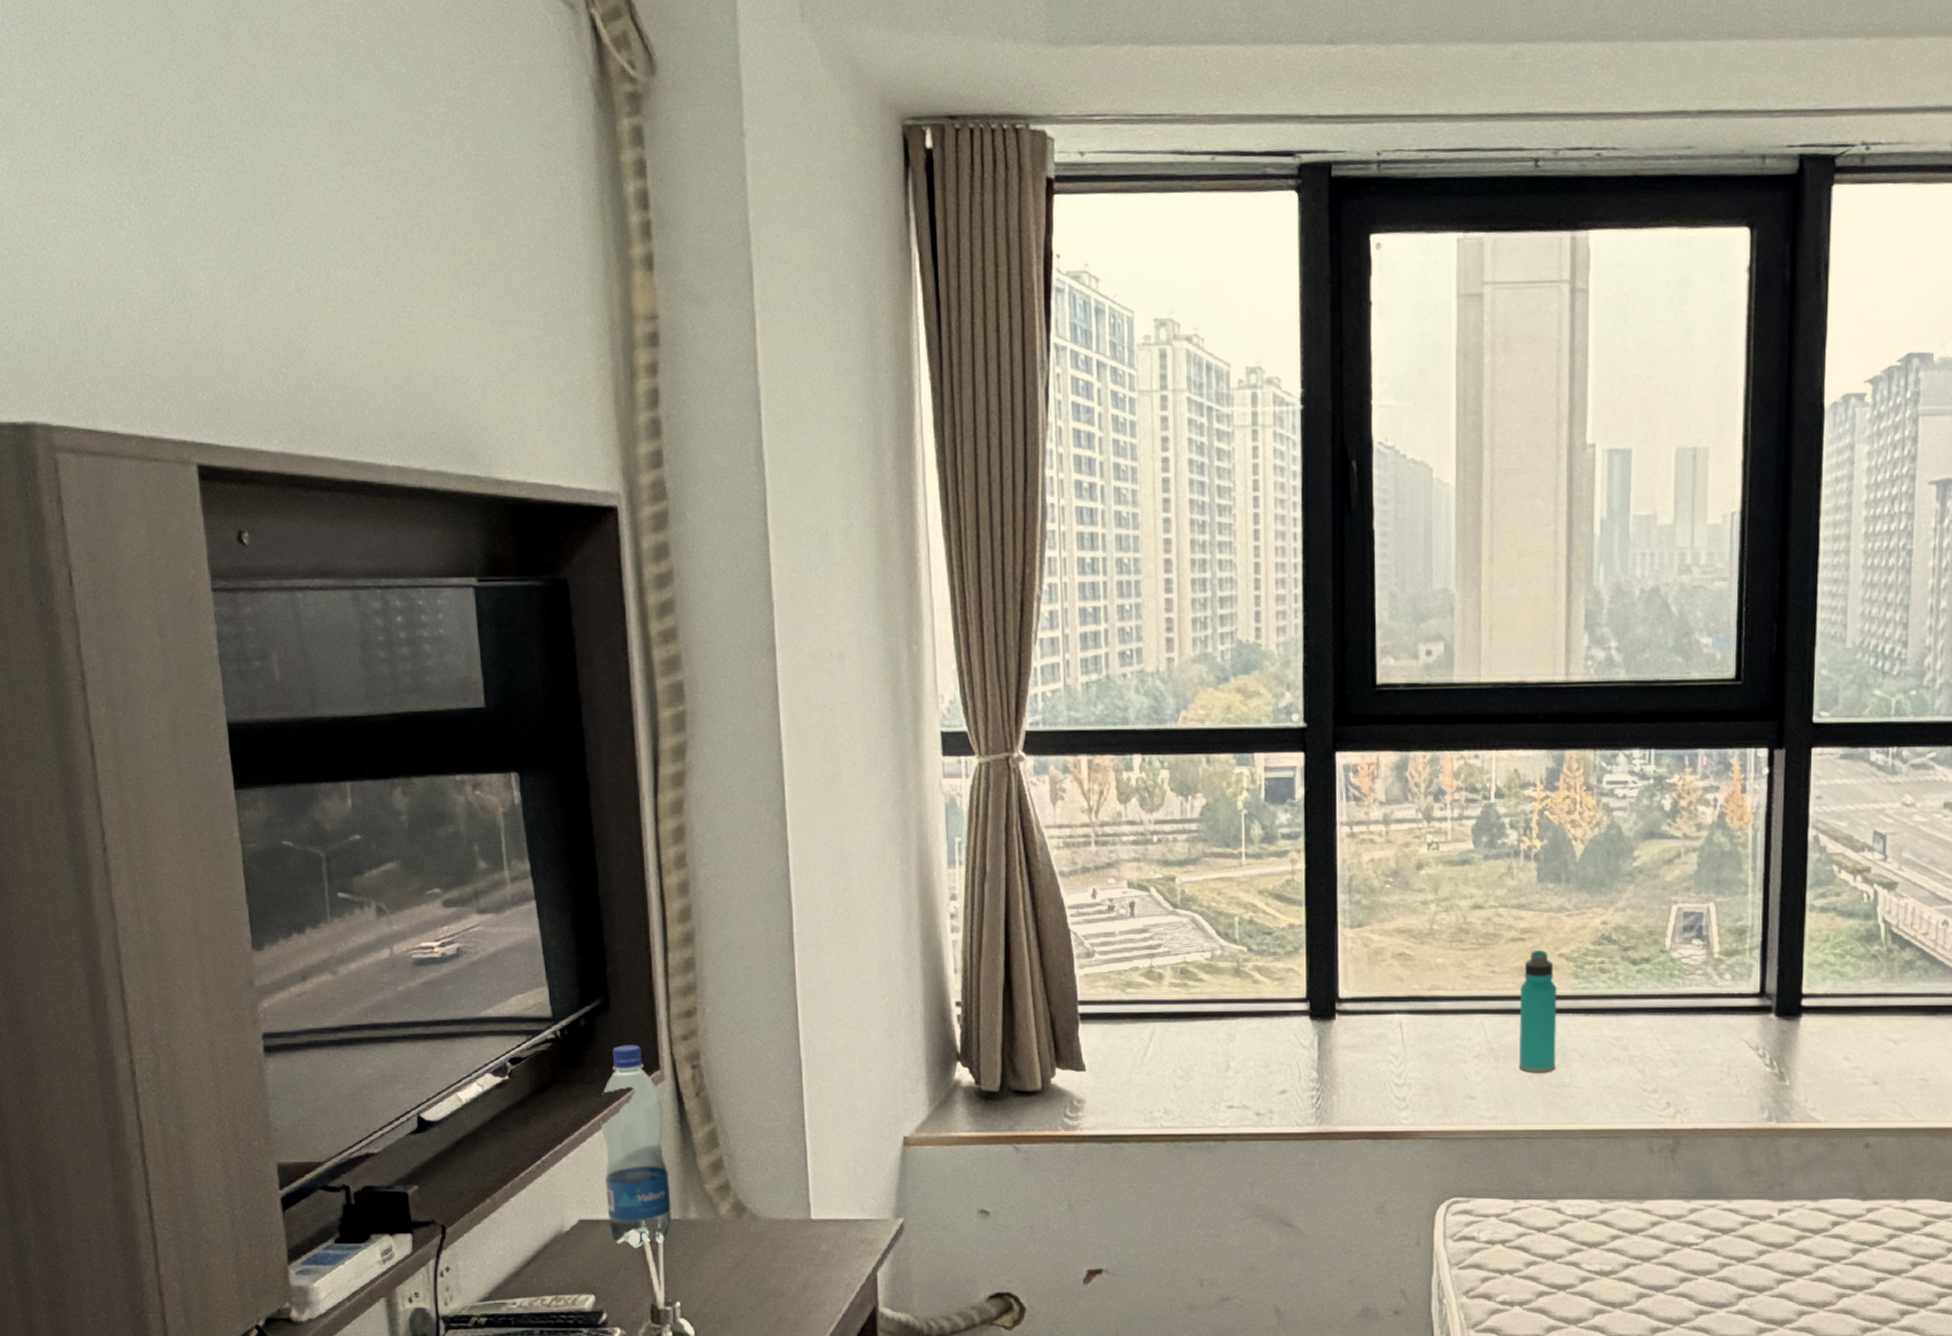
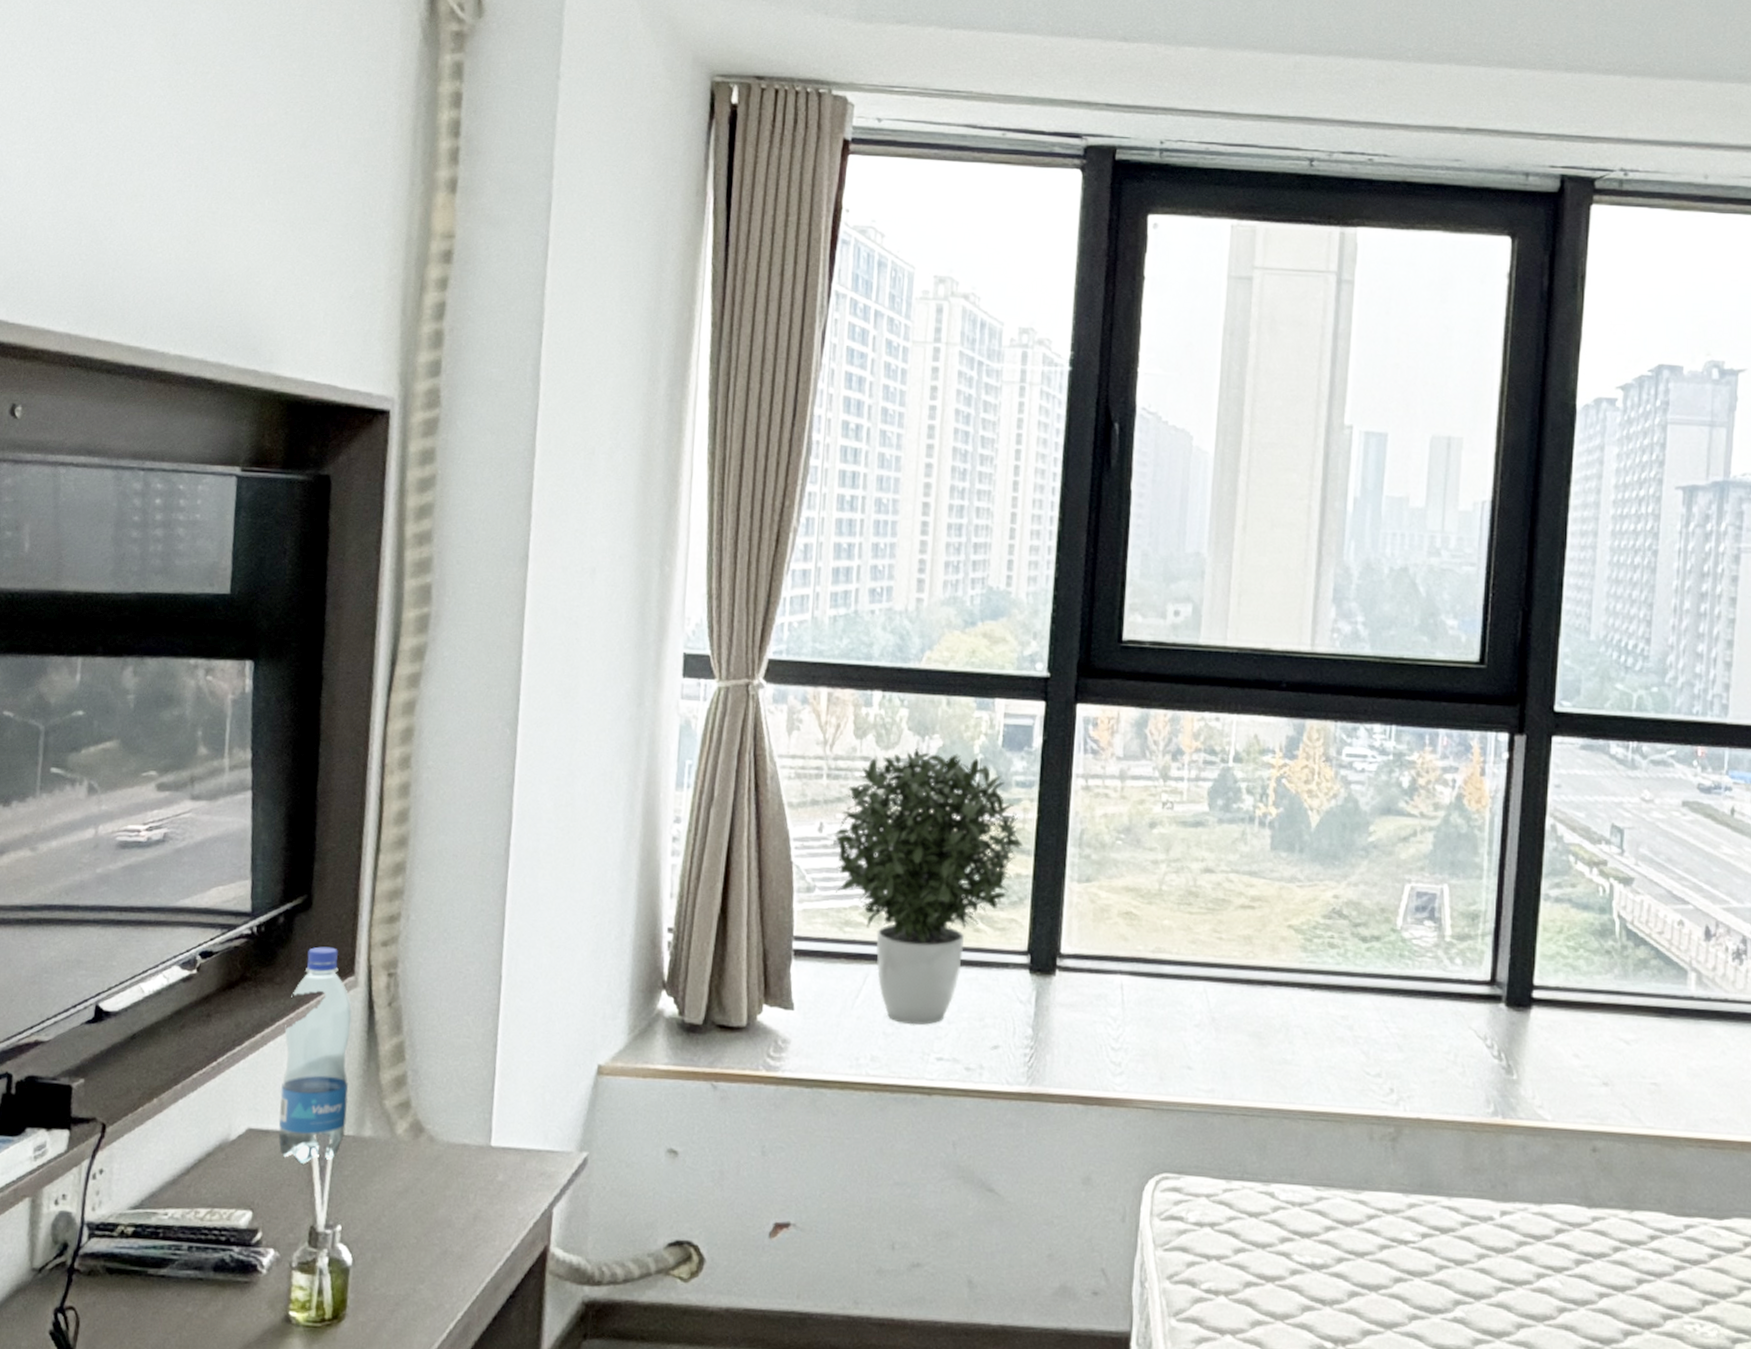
potted plant: none [1109,808,1294,1076] -> present [835,748,1024,1025]
water bottle: present [1519,950,1557,1074] -> none [1240,919,1284,1049]

